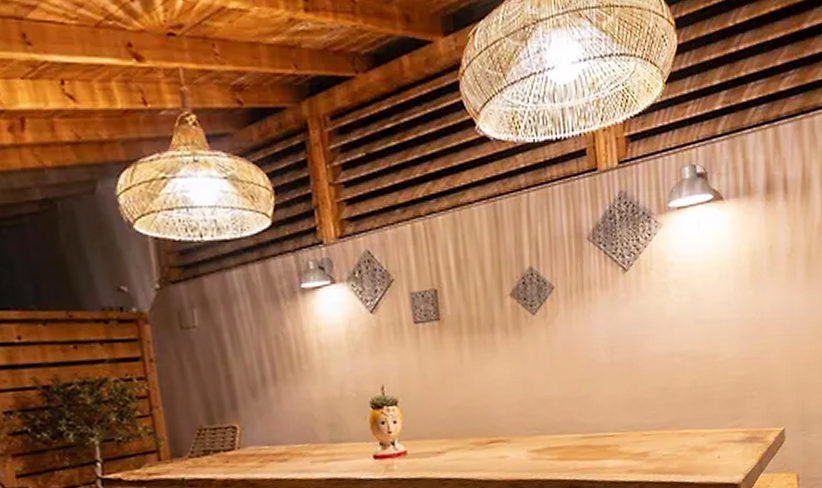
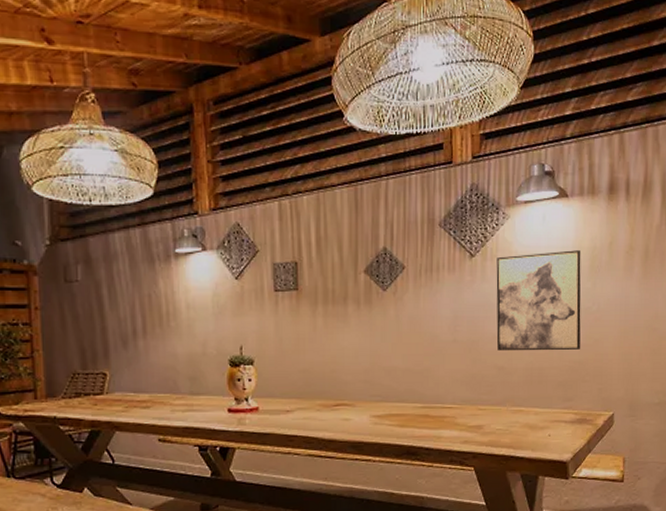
wall art: none [651,257,745,372] -> present [496,250,581,351]

